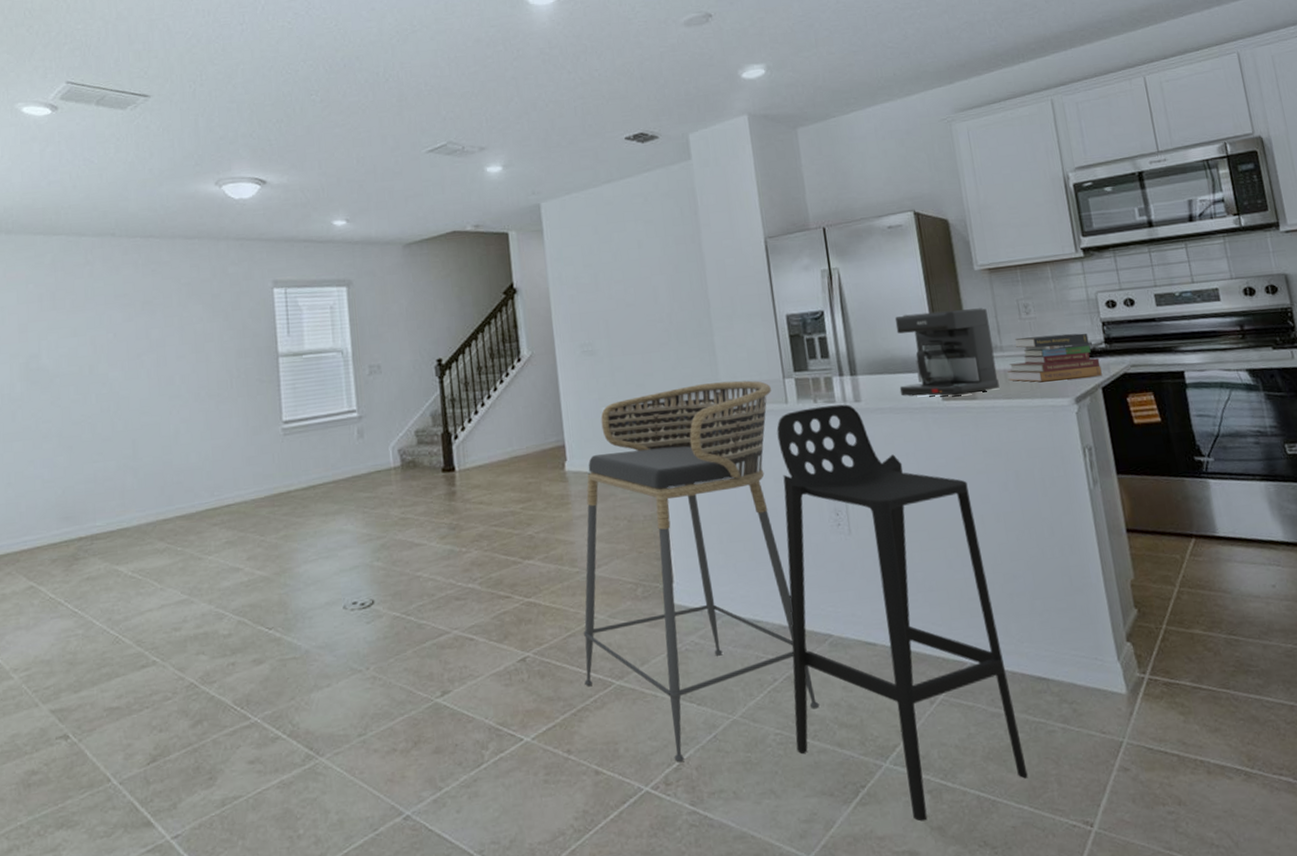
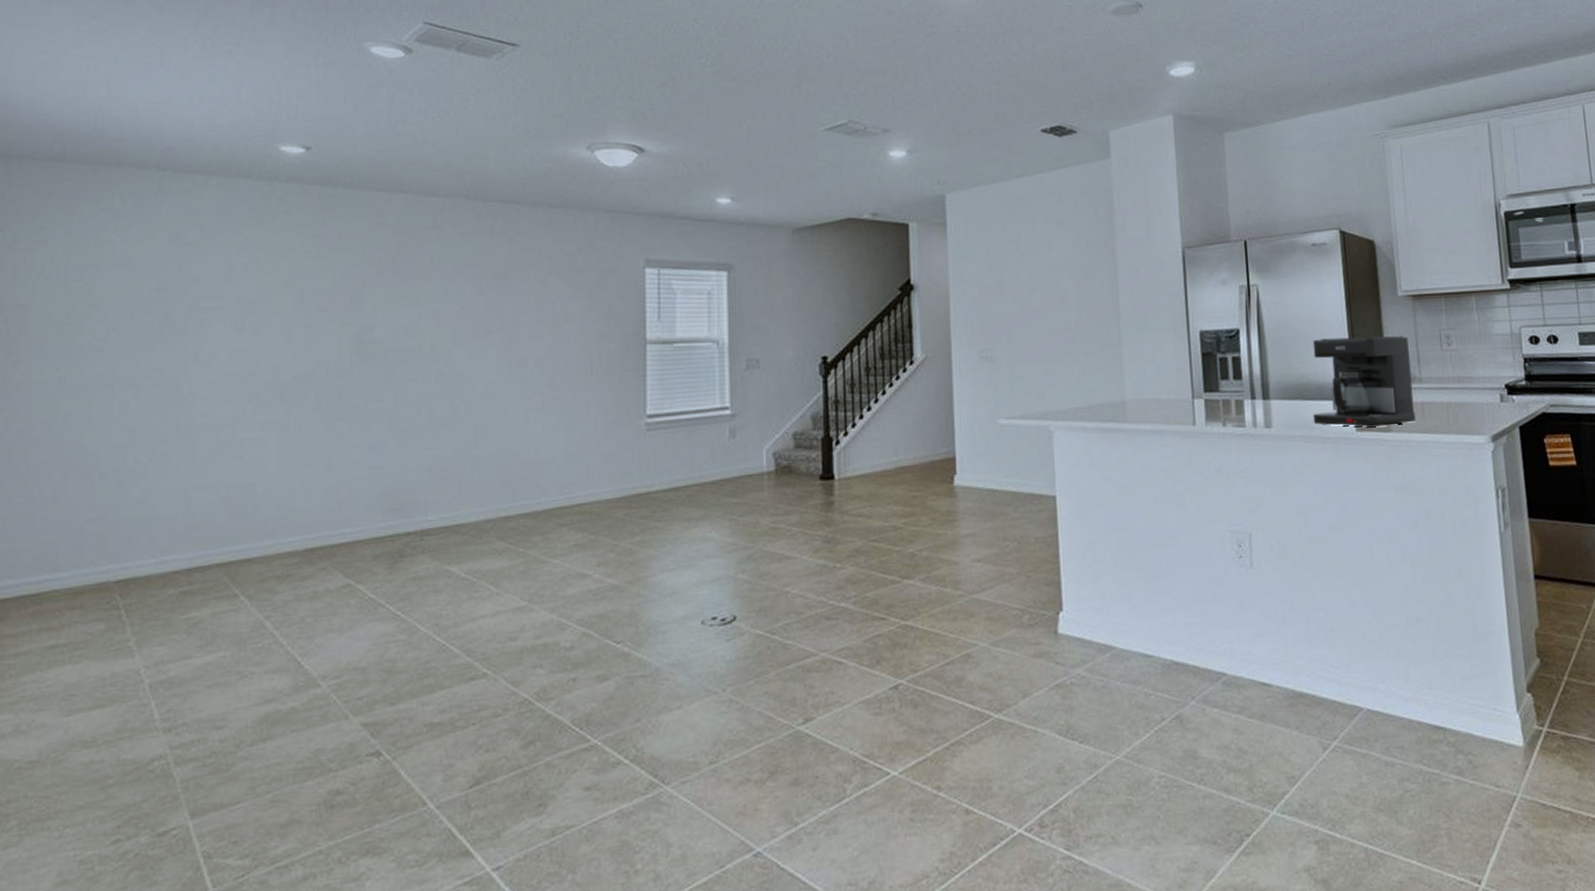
bar stool: present [583,380,820,762] -> none [960,398,1208,803]
bar stool: present [776,404,1028,821] -> none [1180,429,1418,873]
books: present [1006,333,1102,382] -> none [1424,368,1521,418]

